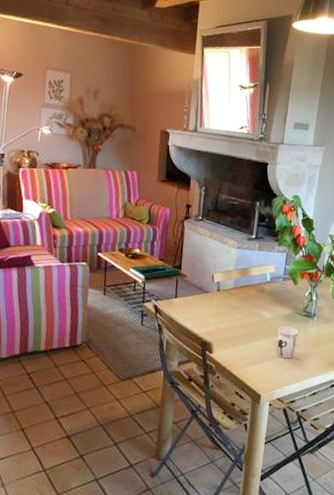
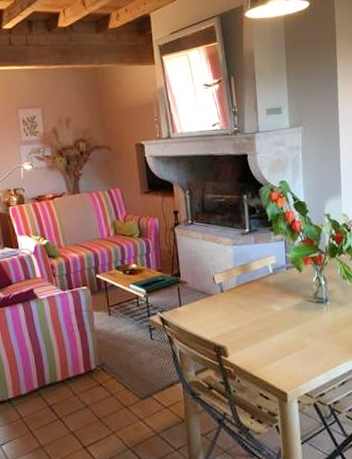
cup: present [276,325,299,359] -> none [291,316,314,351]

